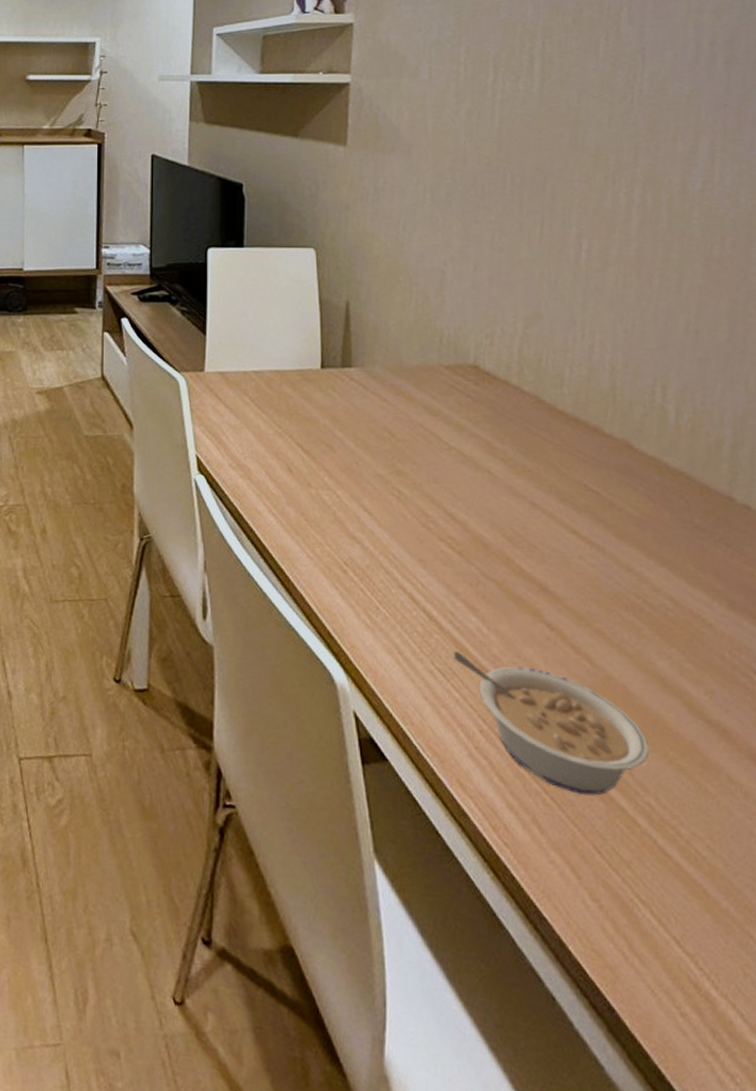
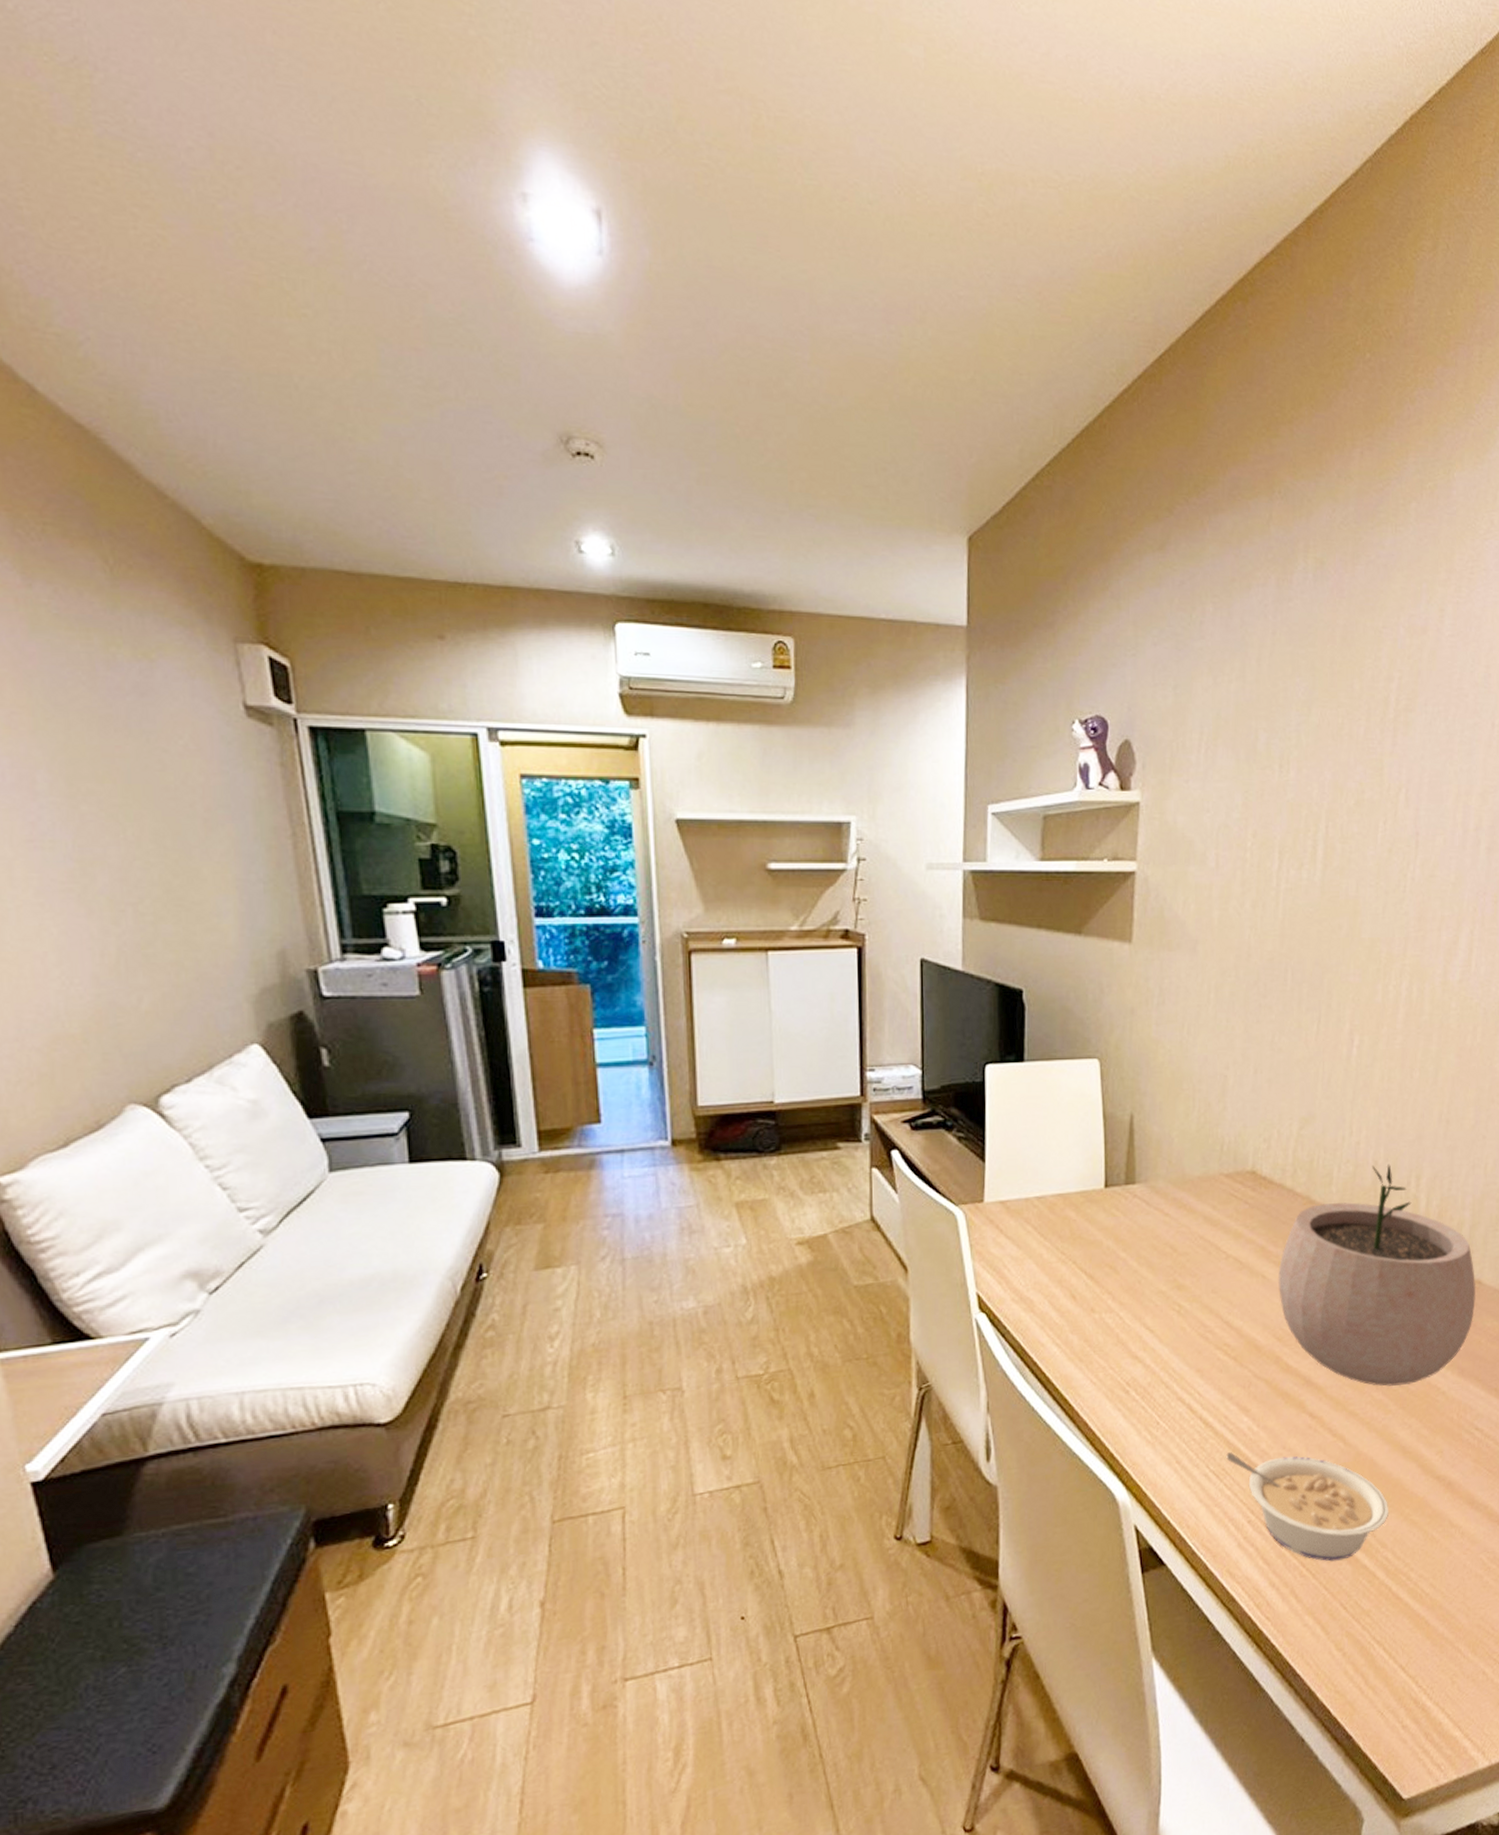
plant pot: none [505,370,744,610] -> present [1277,1164,1476,1387]

